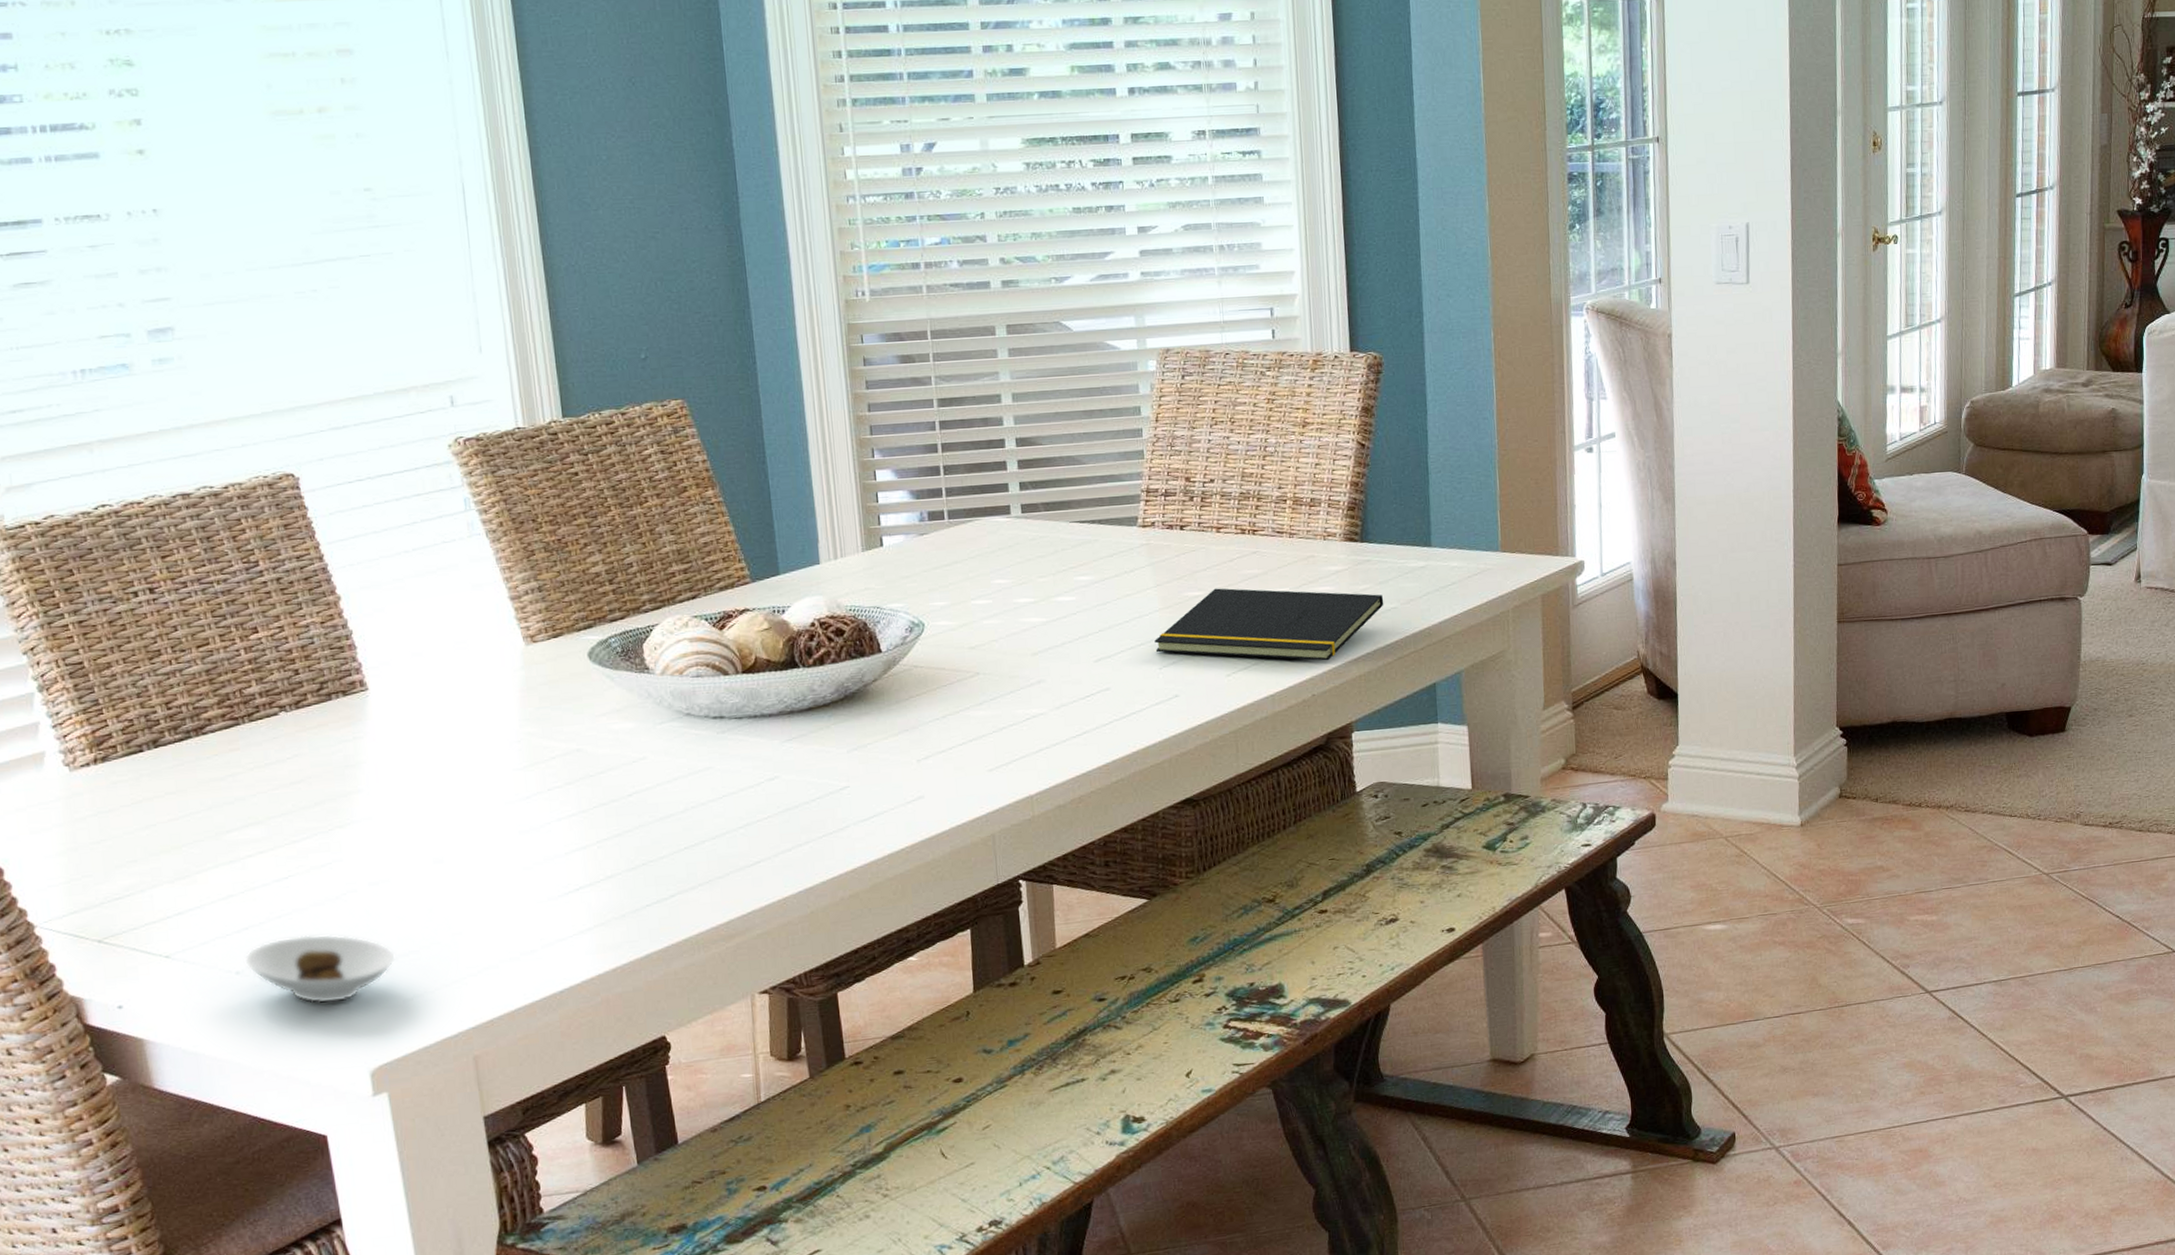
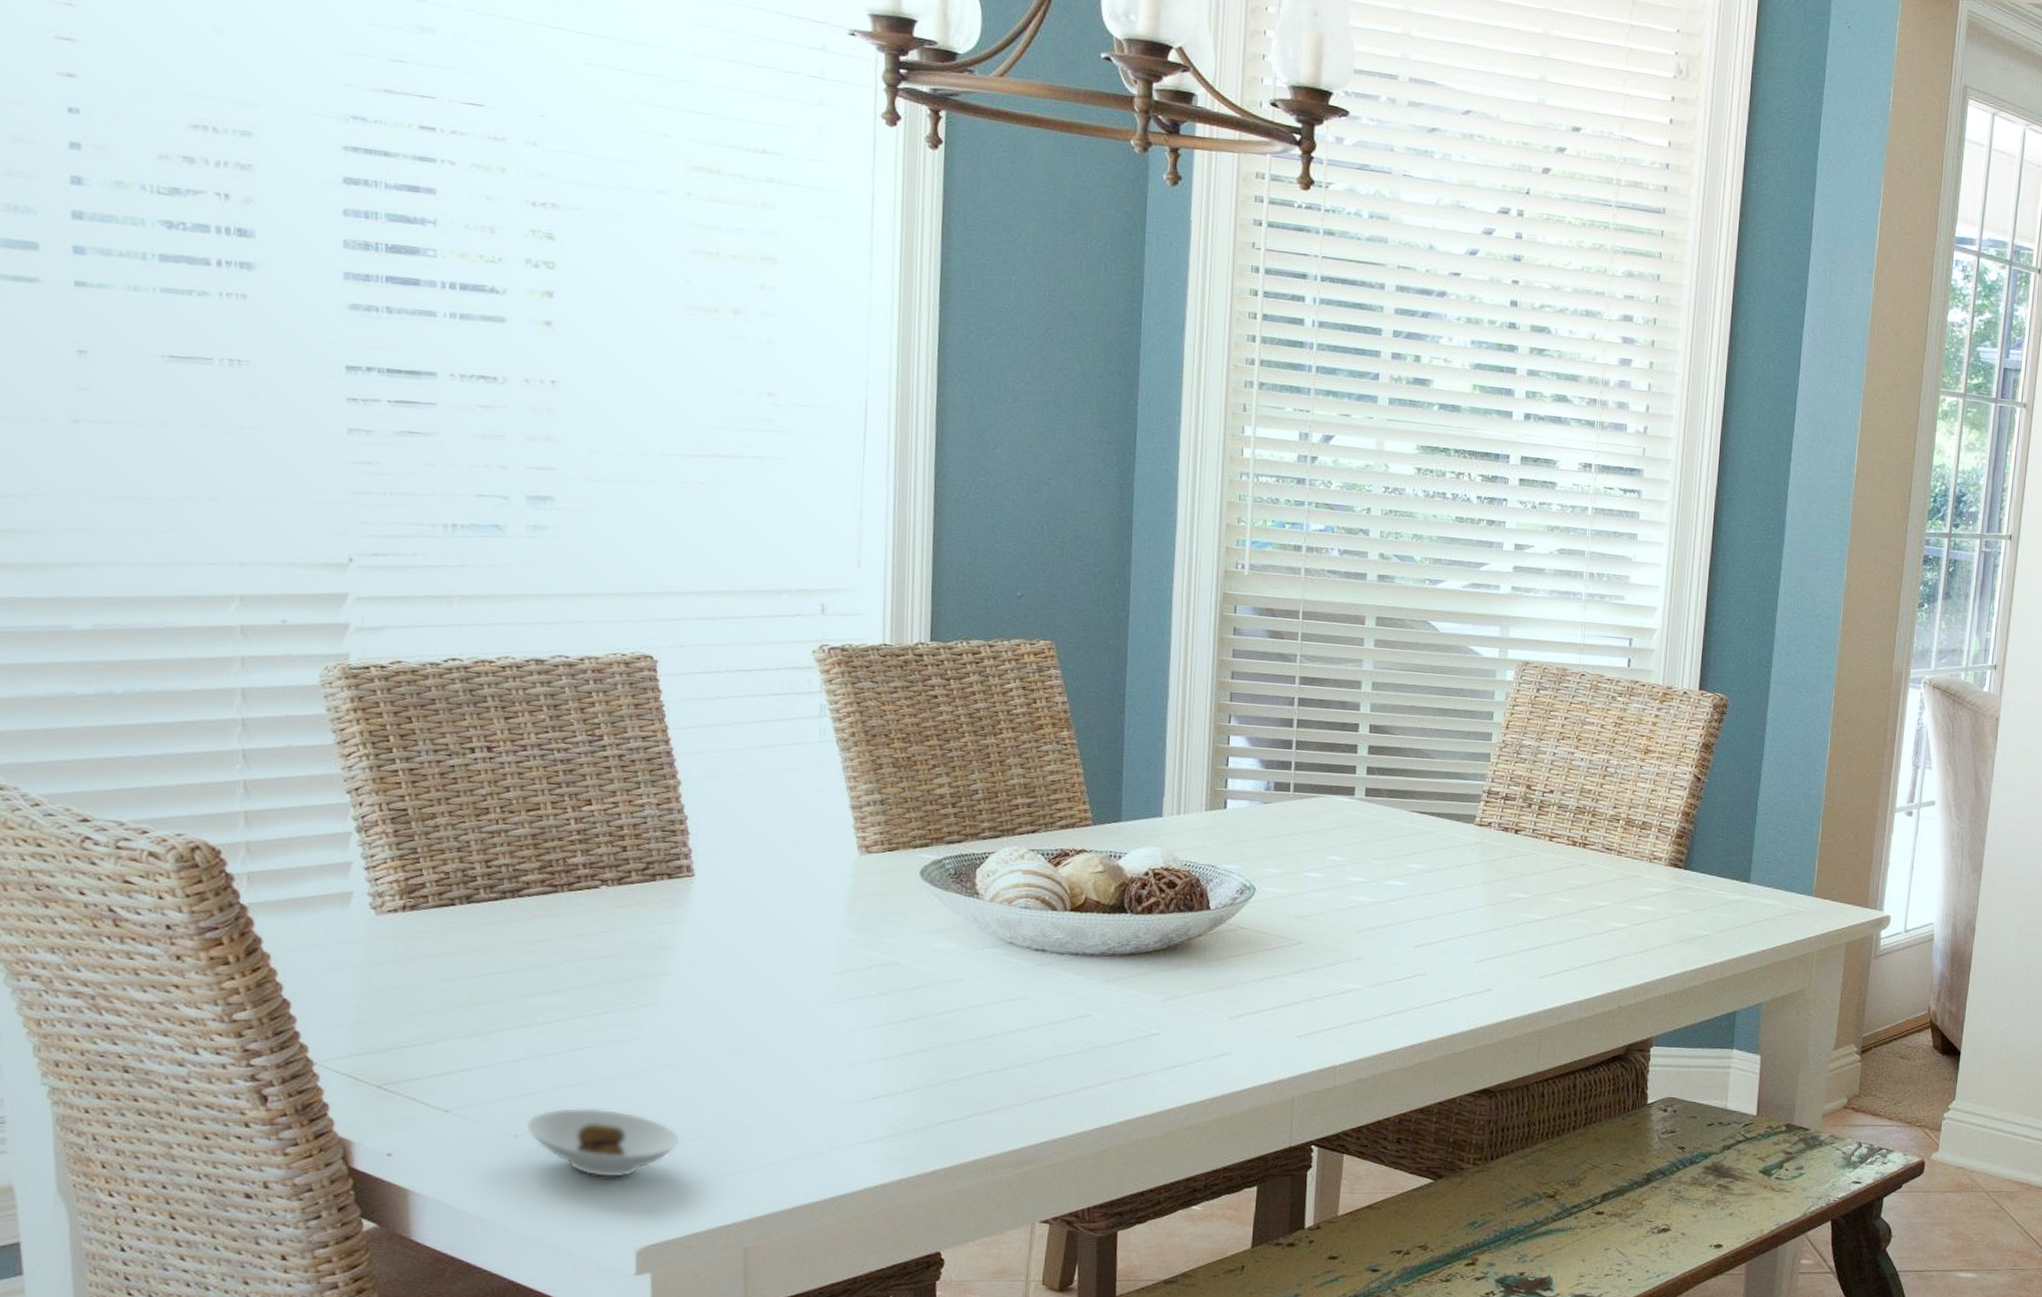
notepad: present [1155,588,1384,661] -> none [1475,893,1699,976]

